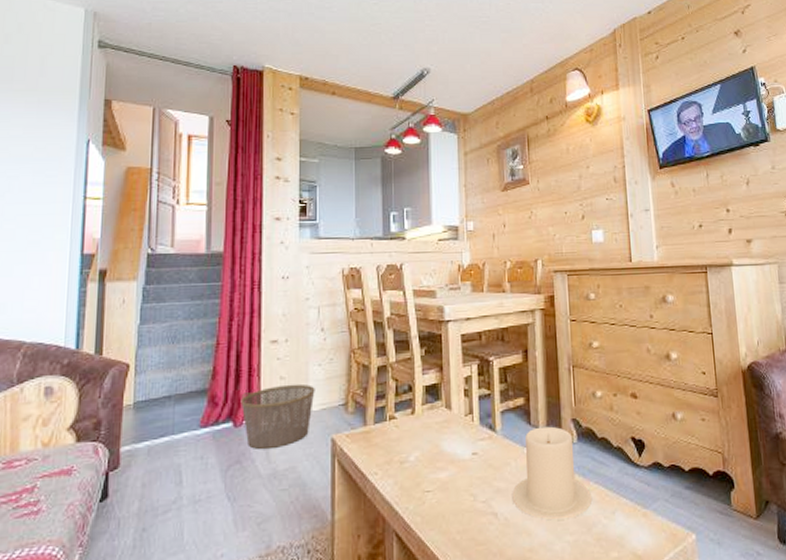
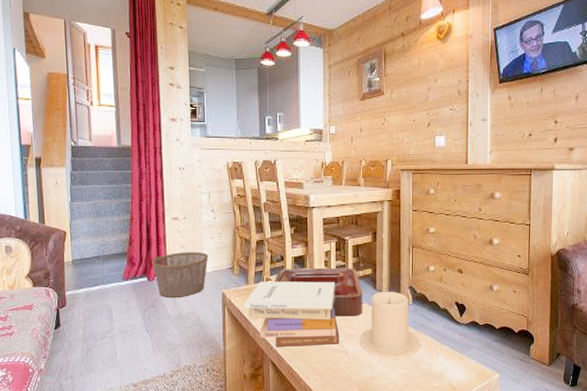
books: none [358,417,485,512] -> present [243,281,339,347]
decorative tray: none [399,398,515,465] -> present [274,268,363,317]

